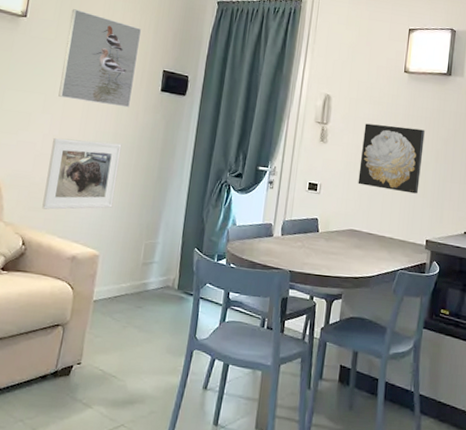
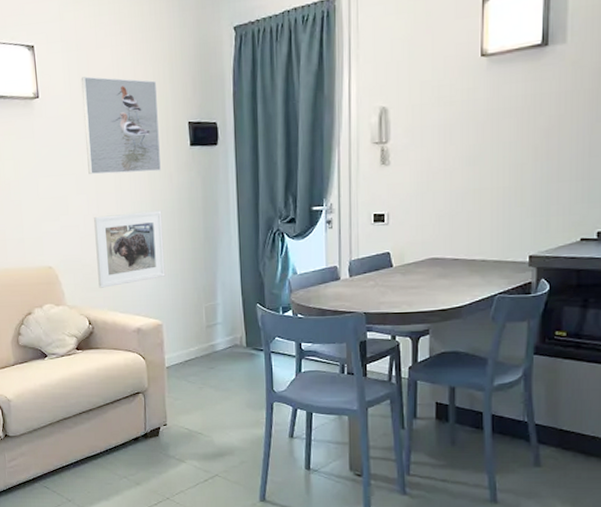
wall art: present [358,123,425,194] -> none [434,124,517,206]

